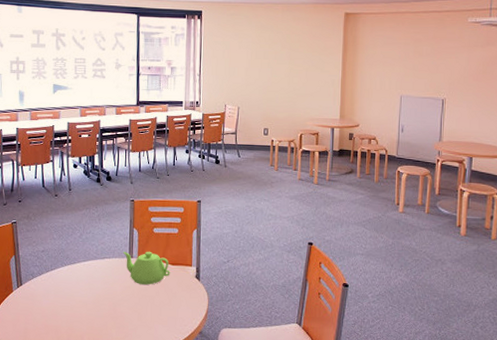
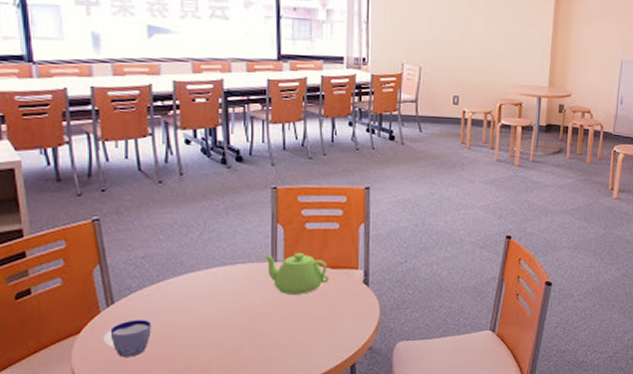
cup: none [14,298,45,327] -> present [104,320,151,357]

